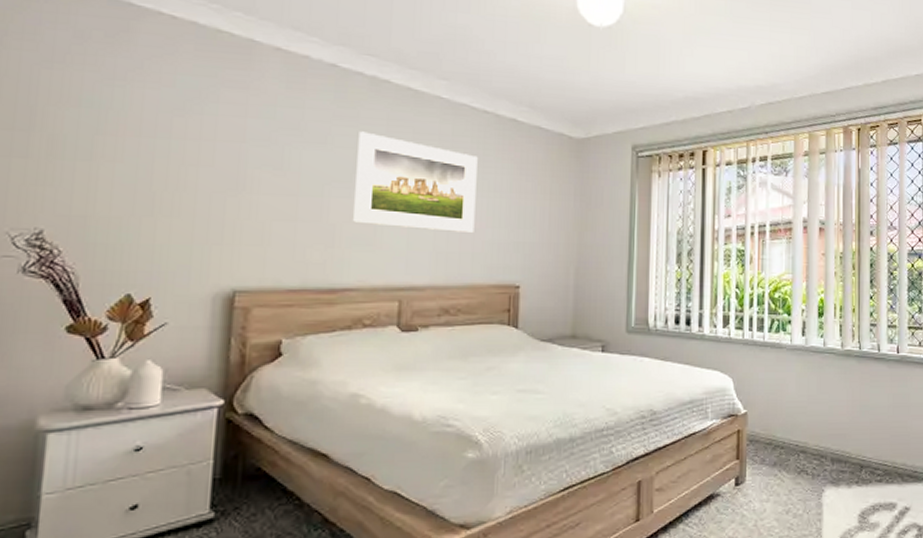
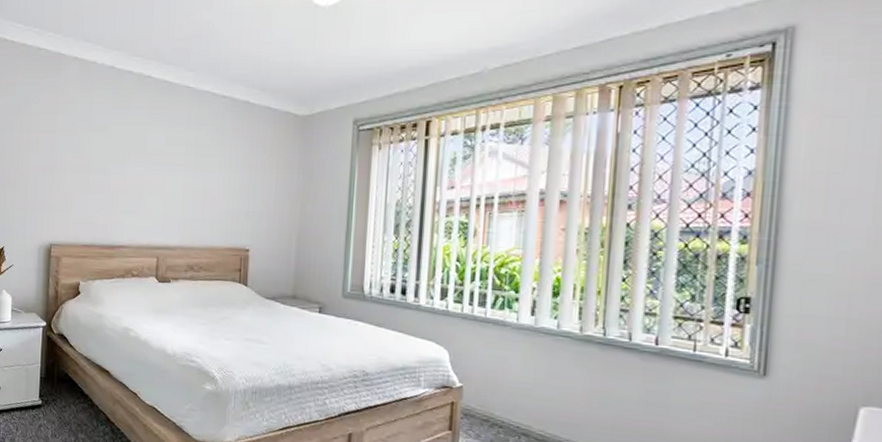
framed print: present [353,131,478,233] -> none [125,120,217,202]

